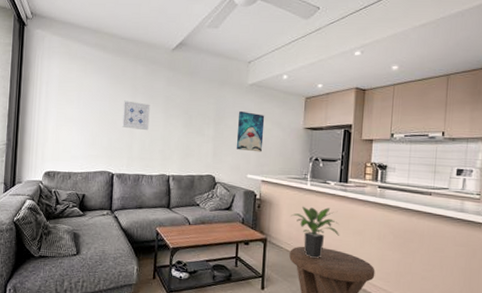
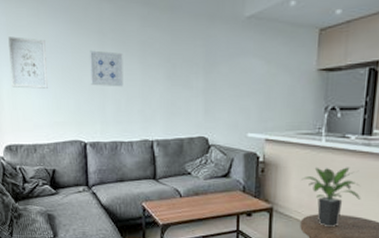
wall art: none [57,85,89,128] -> present [8,36,48,89]
wall art: present [236,110,265,152] -> none [232,52,268,105]

